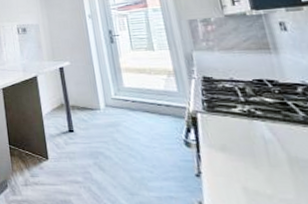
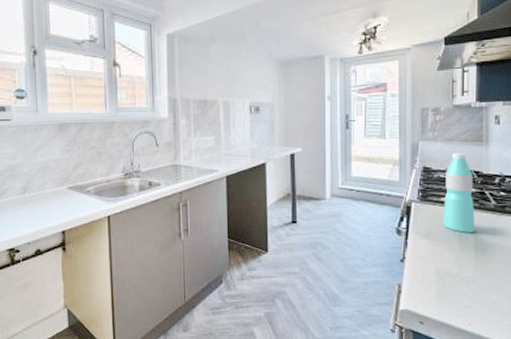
water bottle: none [231,61,285,147] -> present [442,152,475,233]

